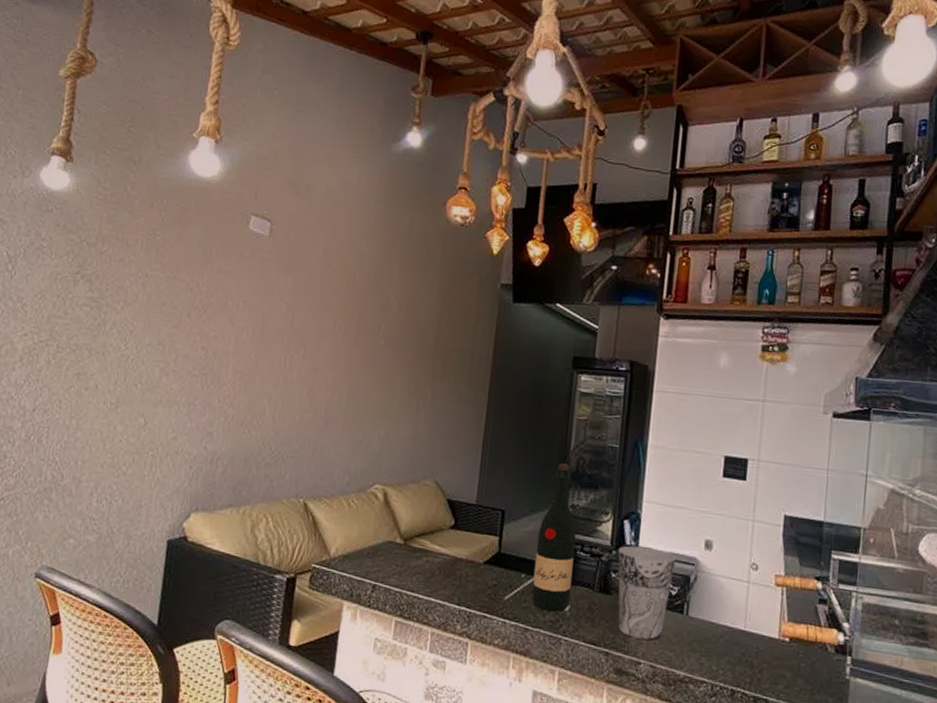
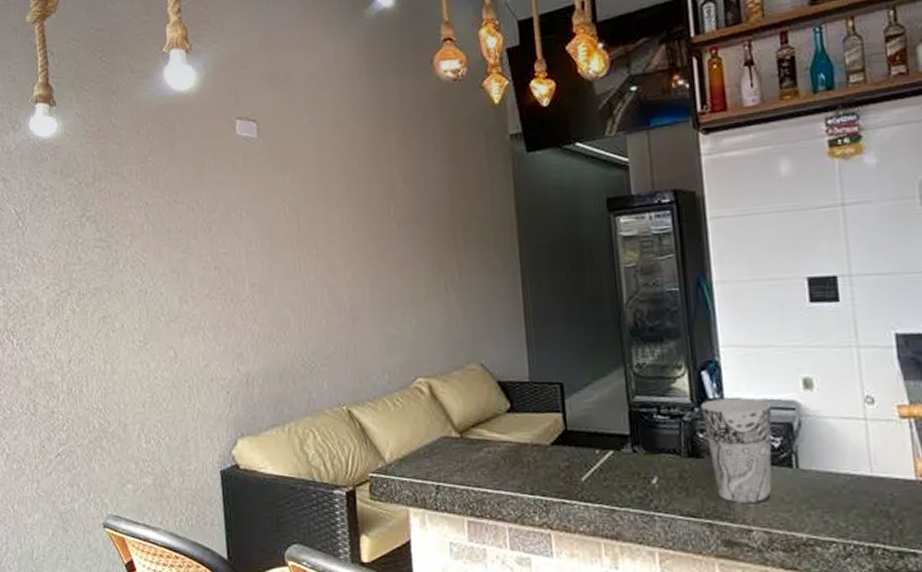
wine bottle: present [531,463,576,612] -> none [604,319,656,487]

